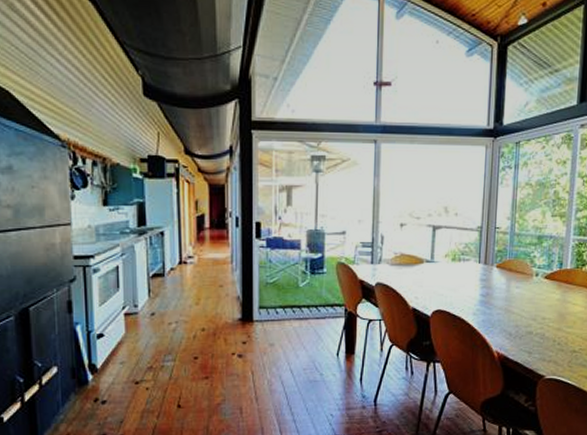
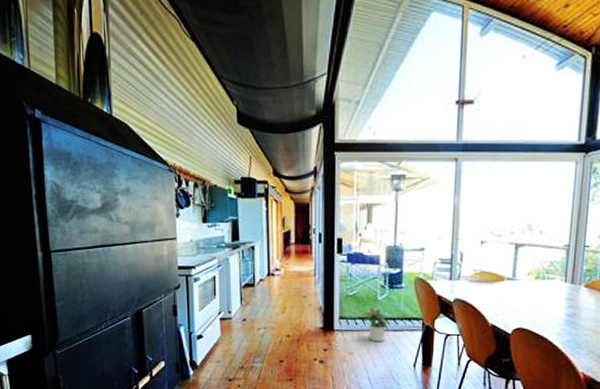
potted plant: none [283,295,312,332] -> present [362,307,390,342]

